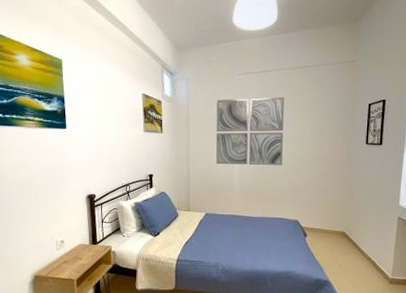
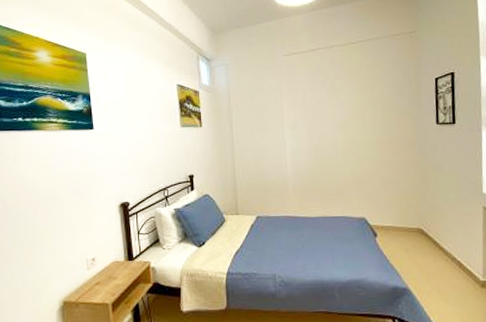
wall art: present [216,97,284,165] -> none [261,77,341,159]

